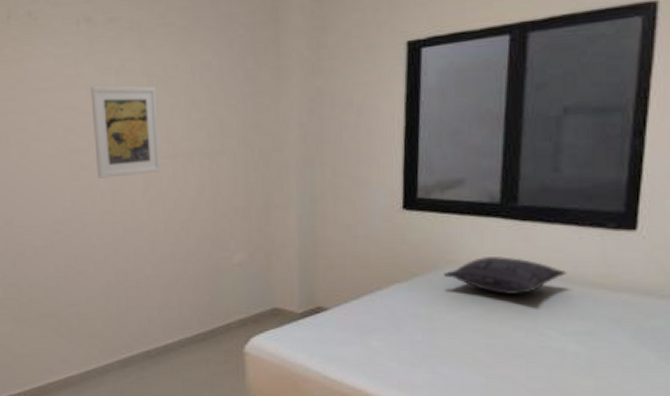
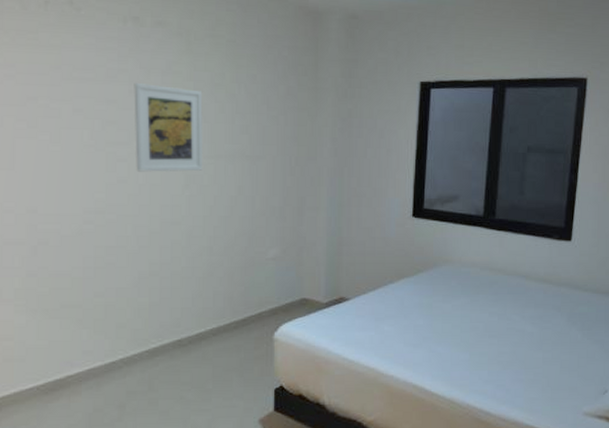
pillow: present [444,256,567,294] -> none [441,258,527,288]

